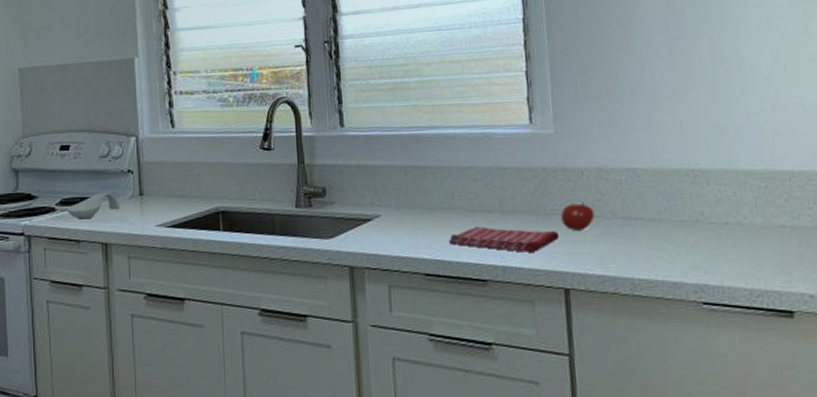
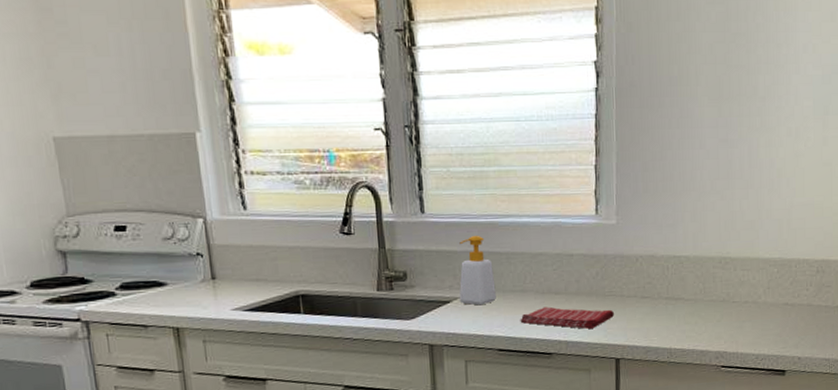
spoon rest: present [66,192,121,220] -> none [128,275,191,304]
soap bottle: none [380,148,421,224] -> present [459,235,496,306]
fruit: present [561,202,595,231] -> none [617,284,644,310]

